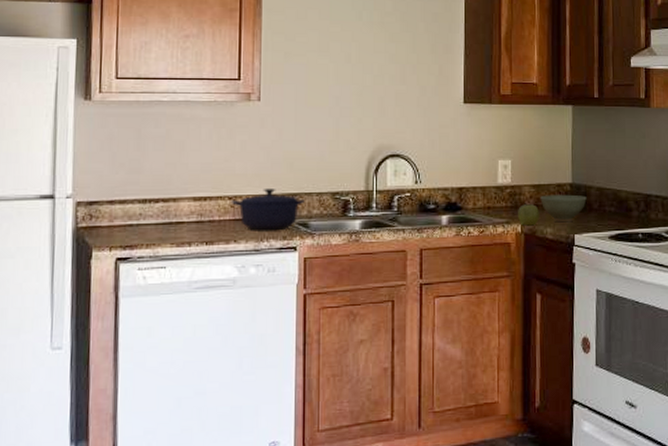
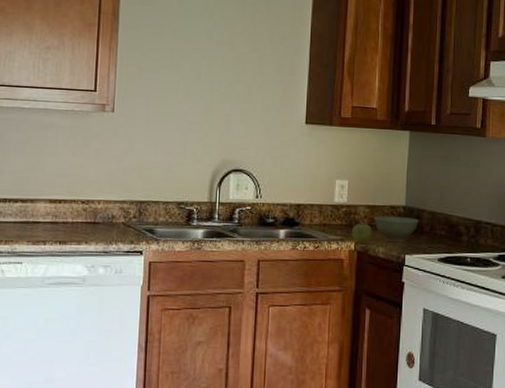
cooking pot: present [231,187,305,230] -> none [83,194,152,234]

